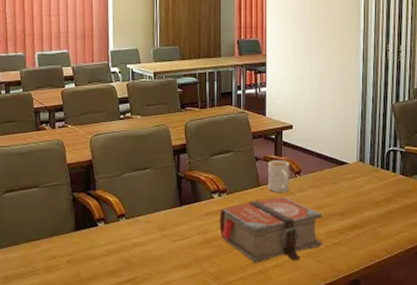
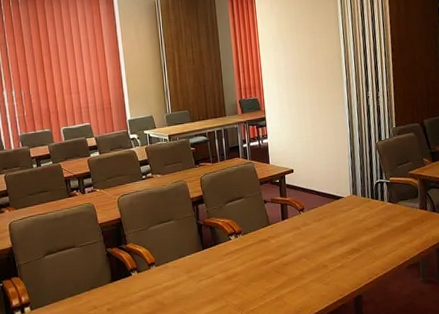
bible: present [219,196,323,263] -> none [237,231,327,292]
mug: present [268,160,290,192] -> none [275,200,296,229]

